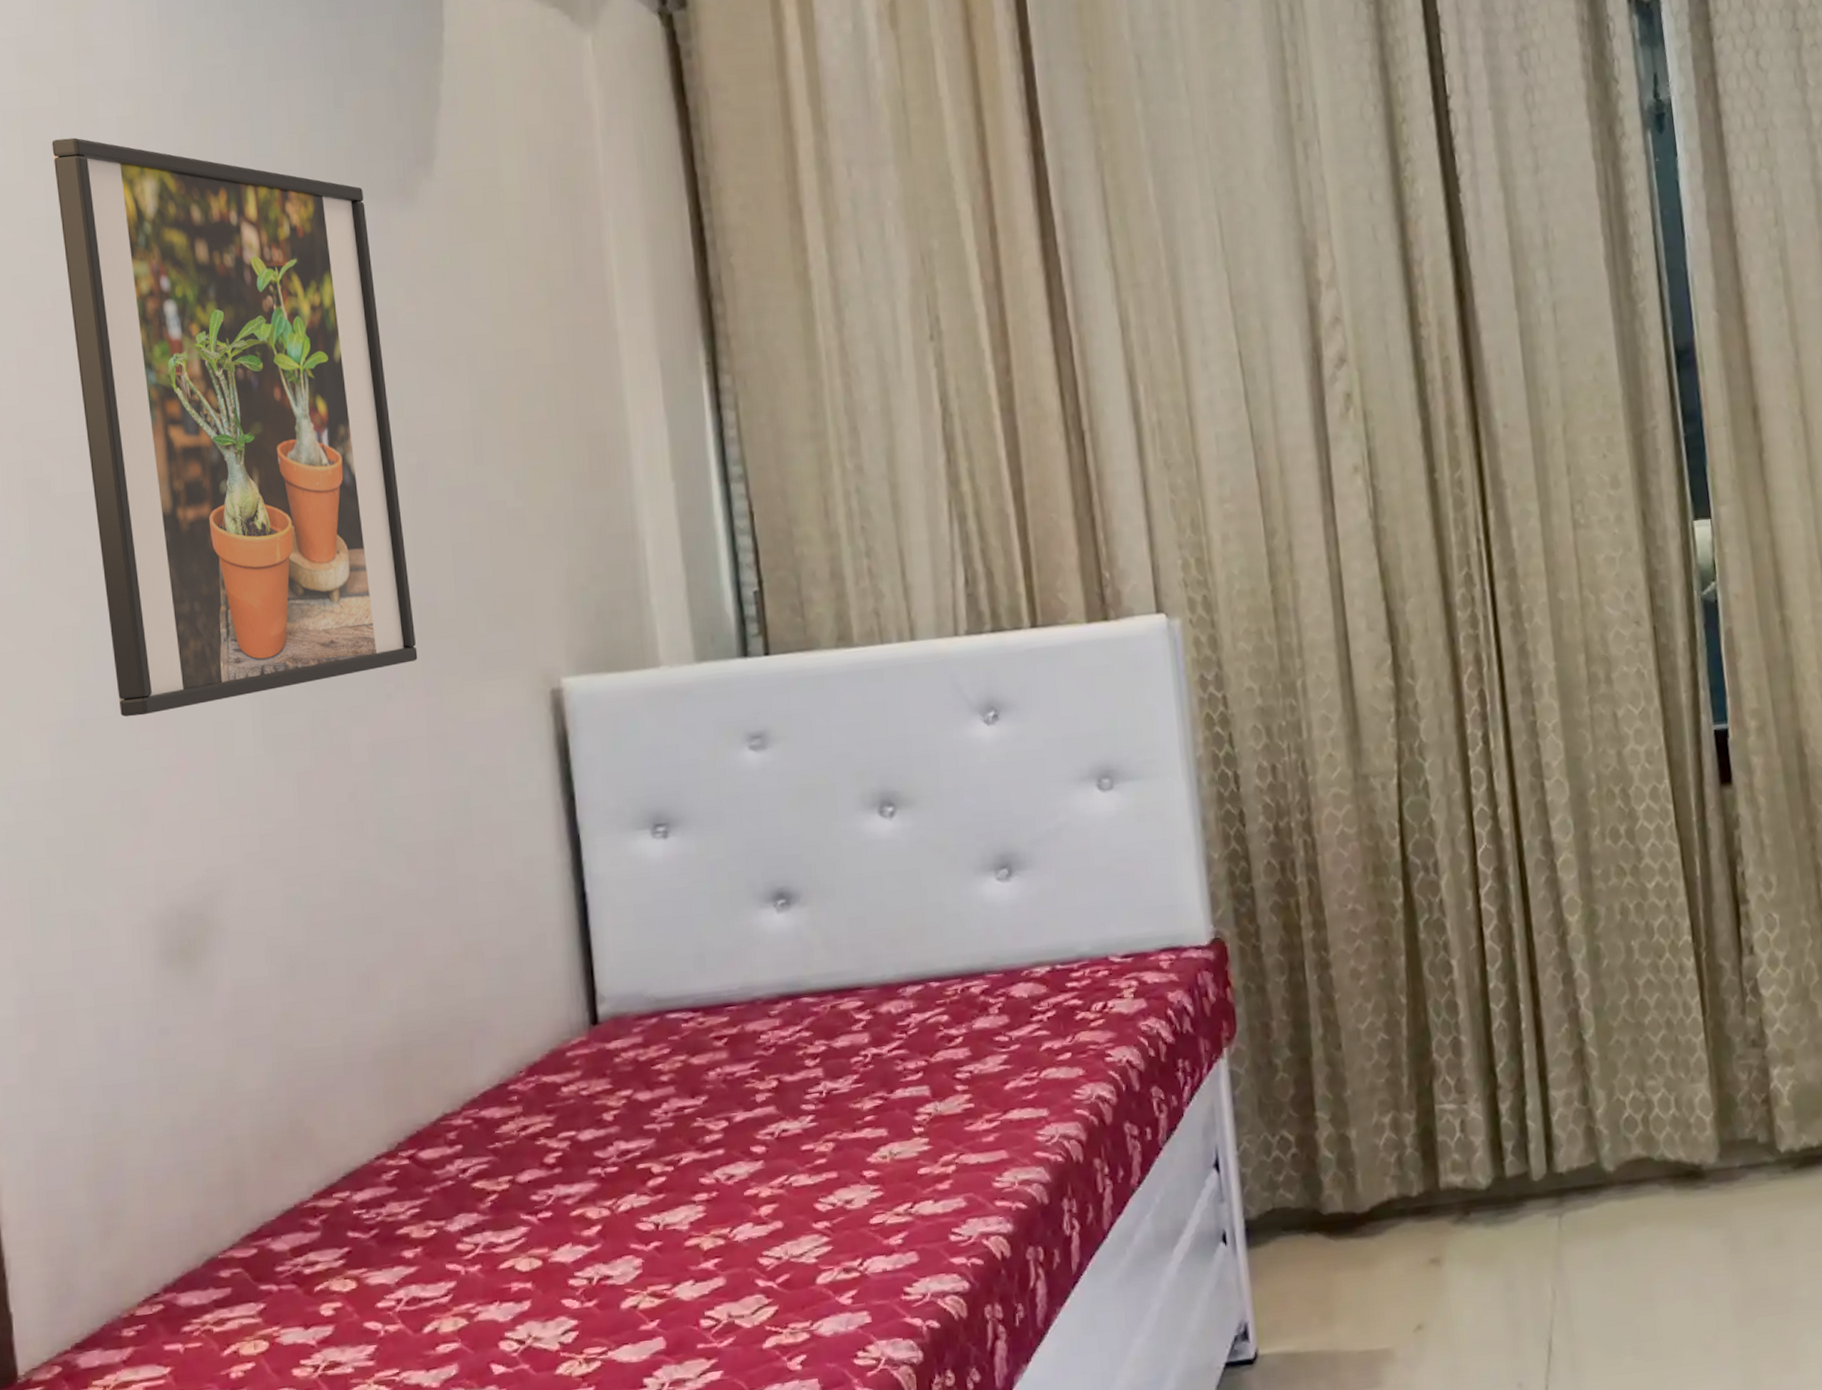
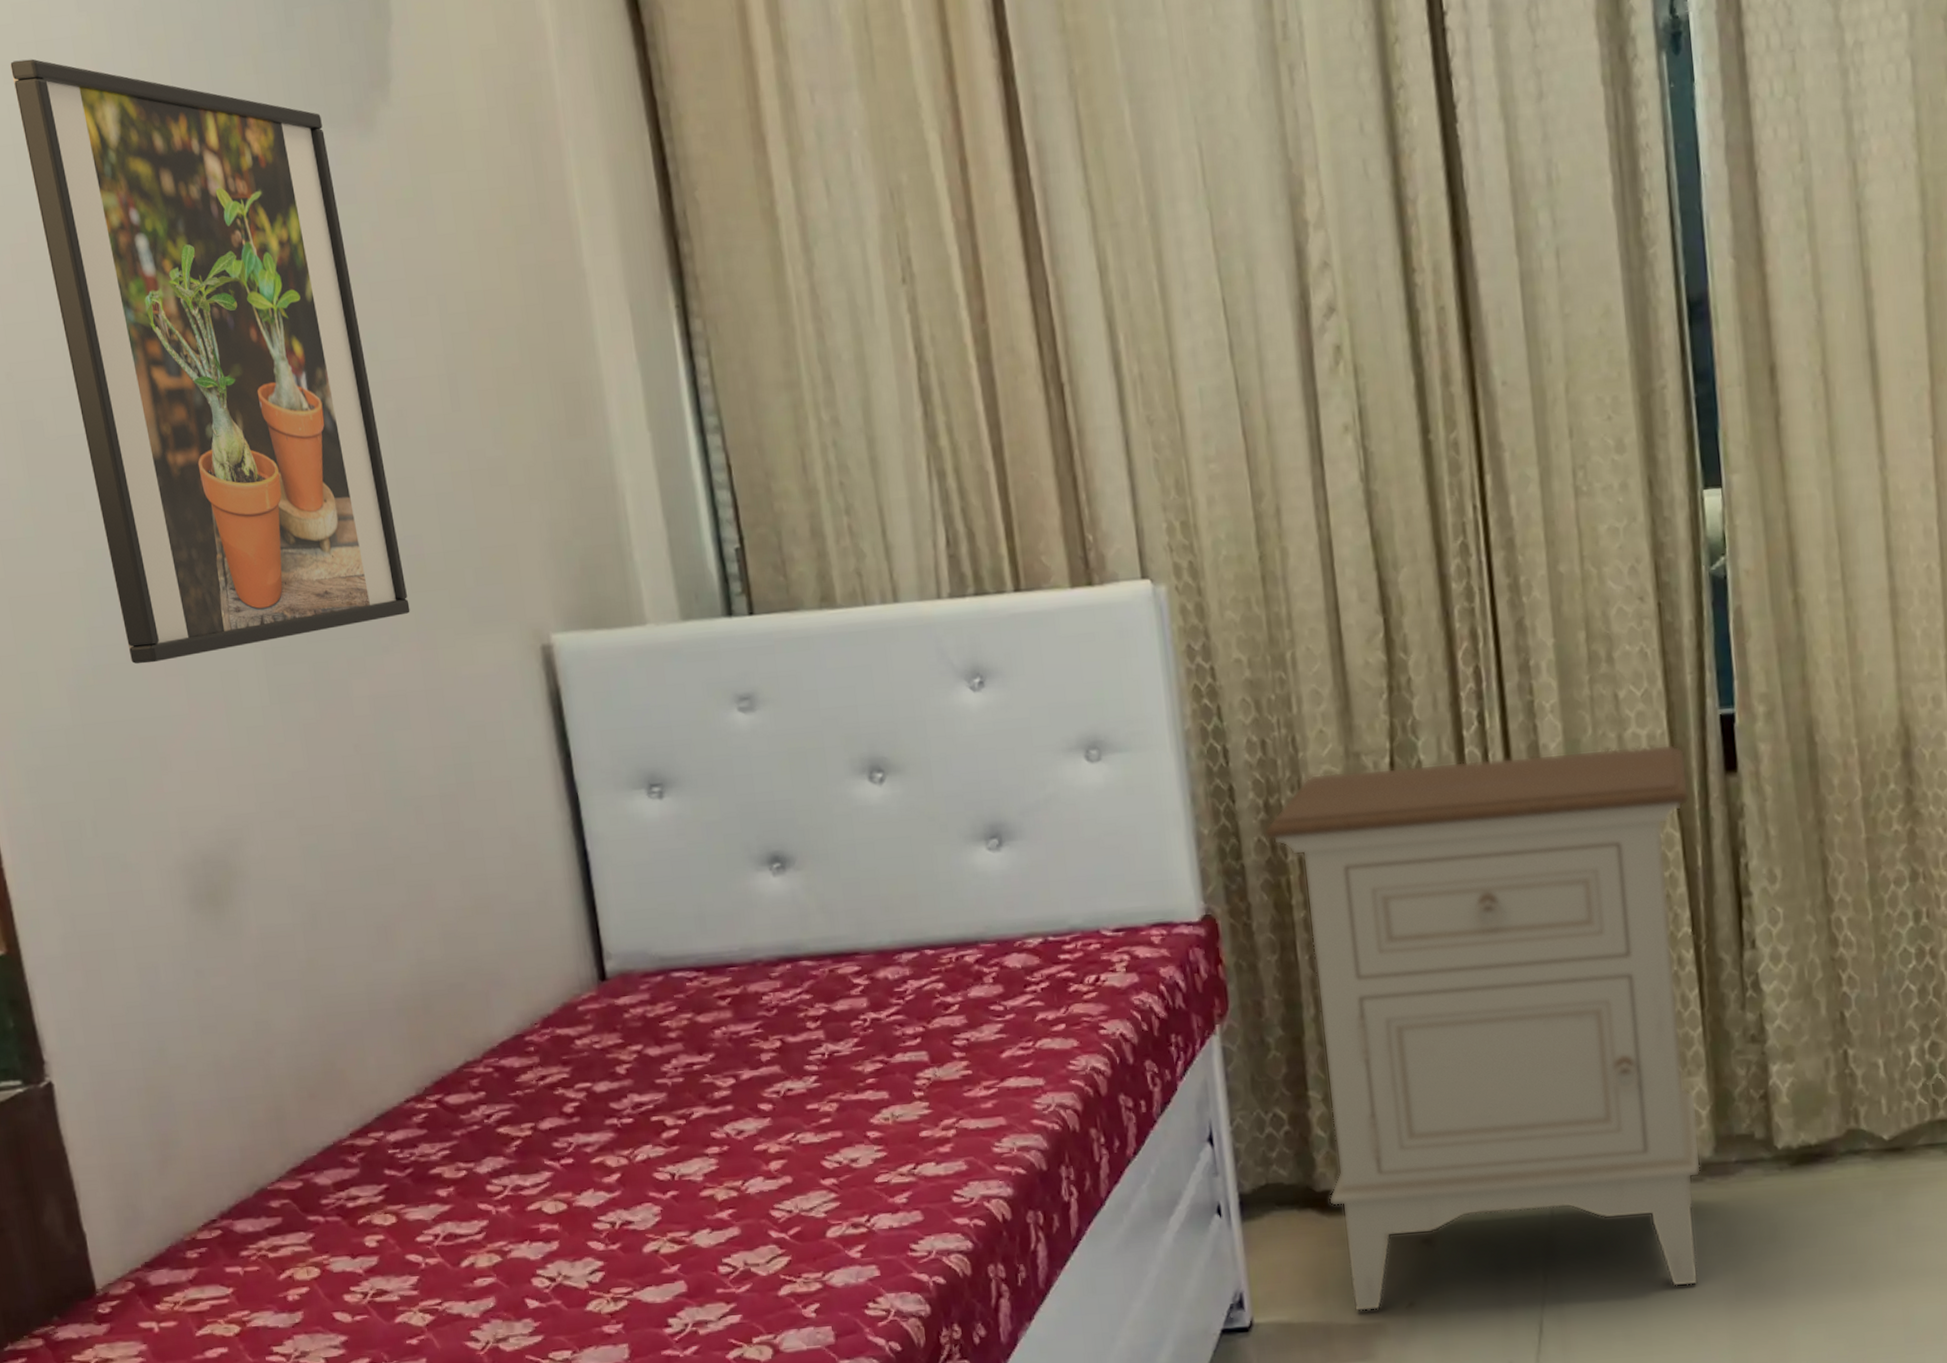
nightstand: none [1273,759,1706,1338] -> present [1264,744,1701,1312]

